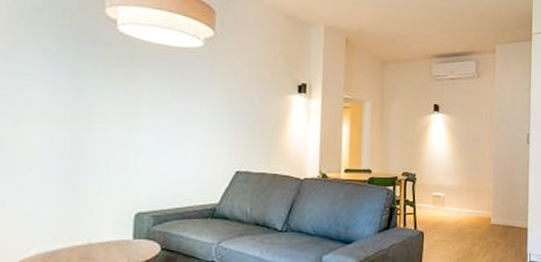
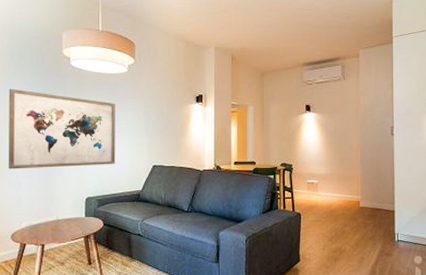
wall art: none [10,56,184,172] -> present [9,88,116,169]

